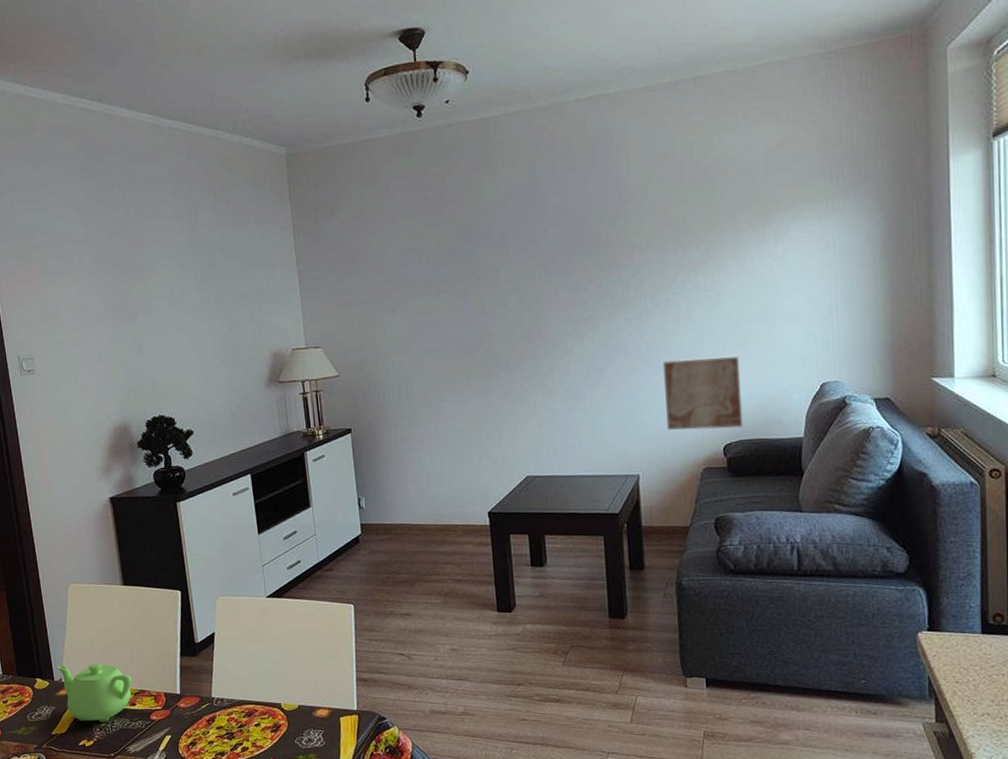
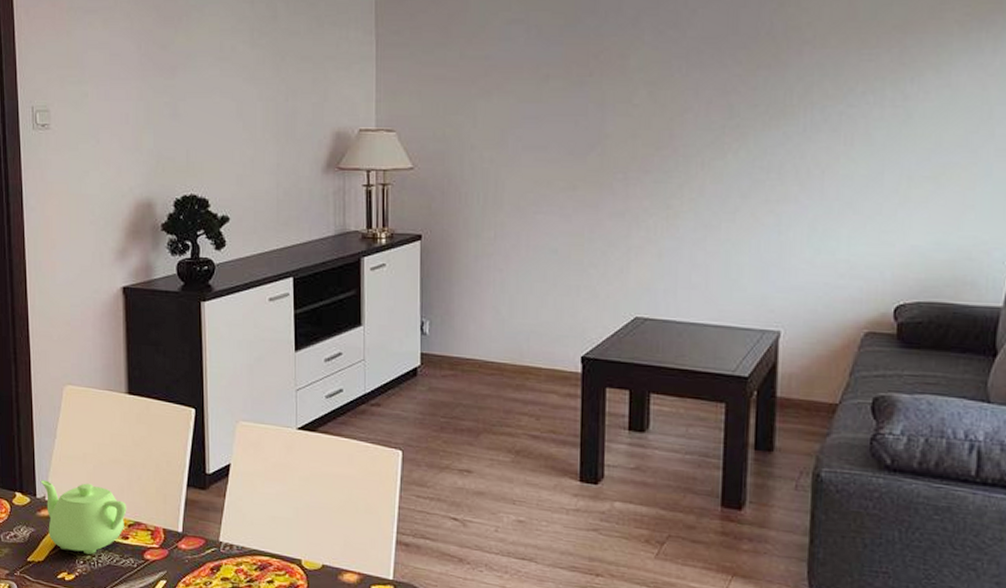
wall art: present [662,355,743,431] -> none [823,189,927,286]

